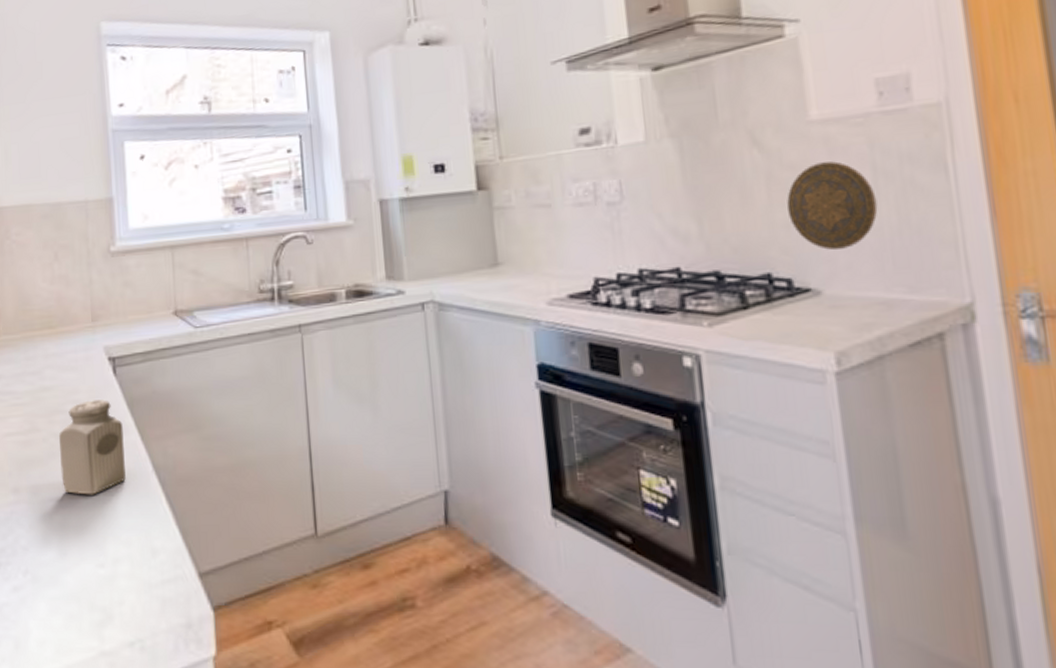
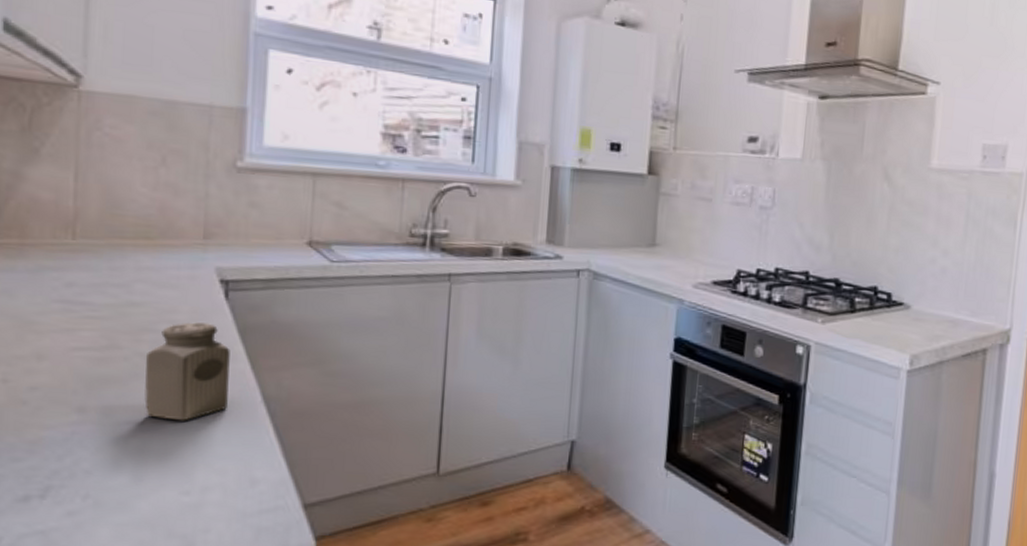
decorative plate: present [787,161,878,251] -> none [899,203,965,276]

